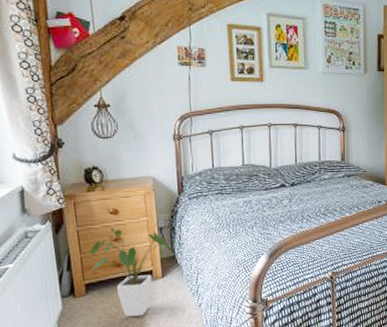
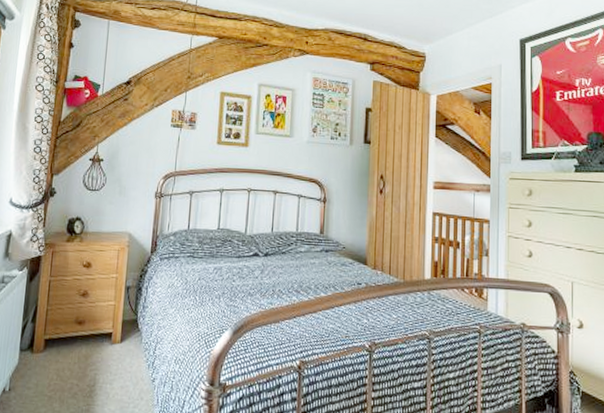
house plant: present [89,228,171,317] -> none [52,281,135,384]

